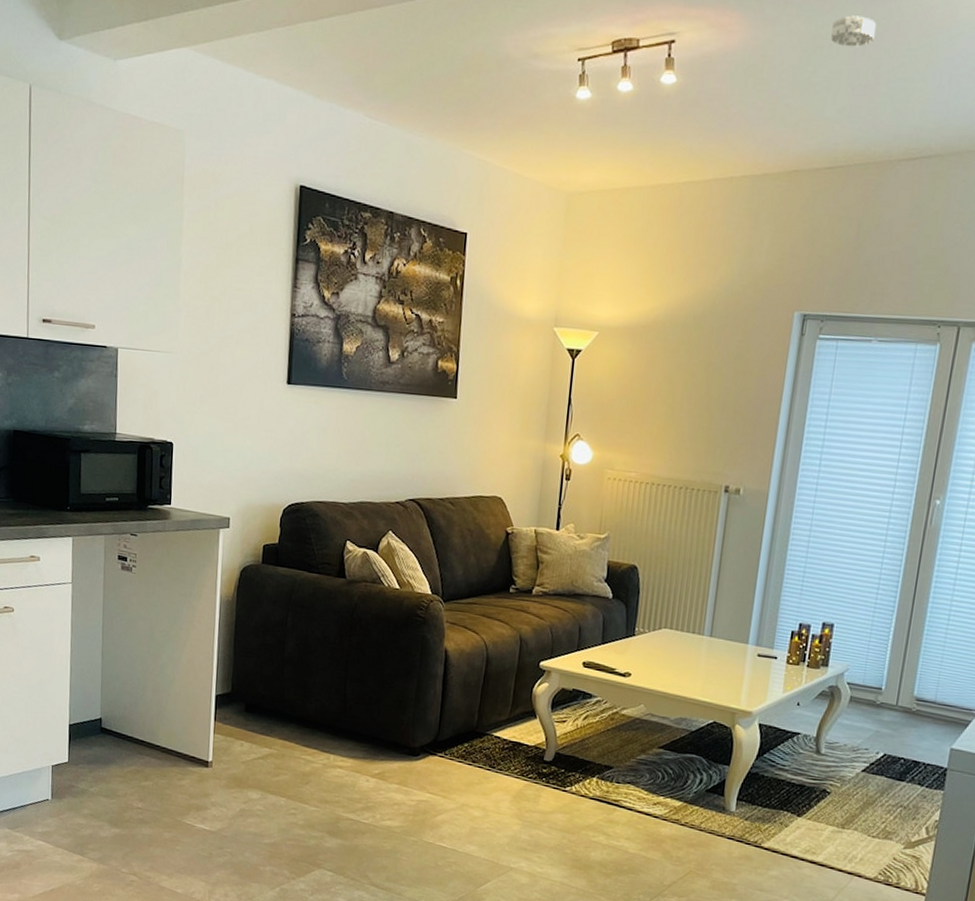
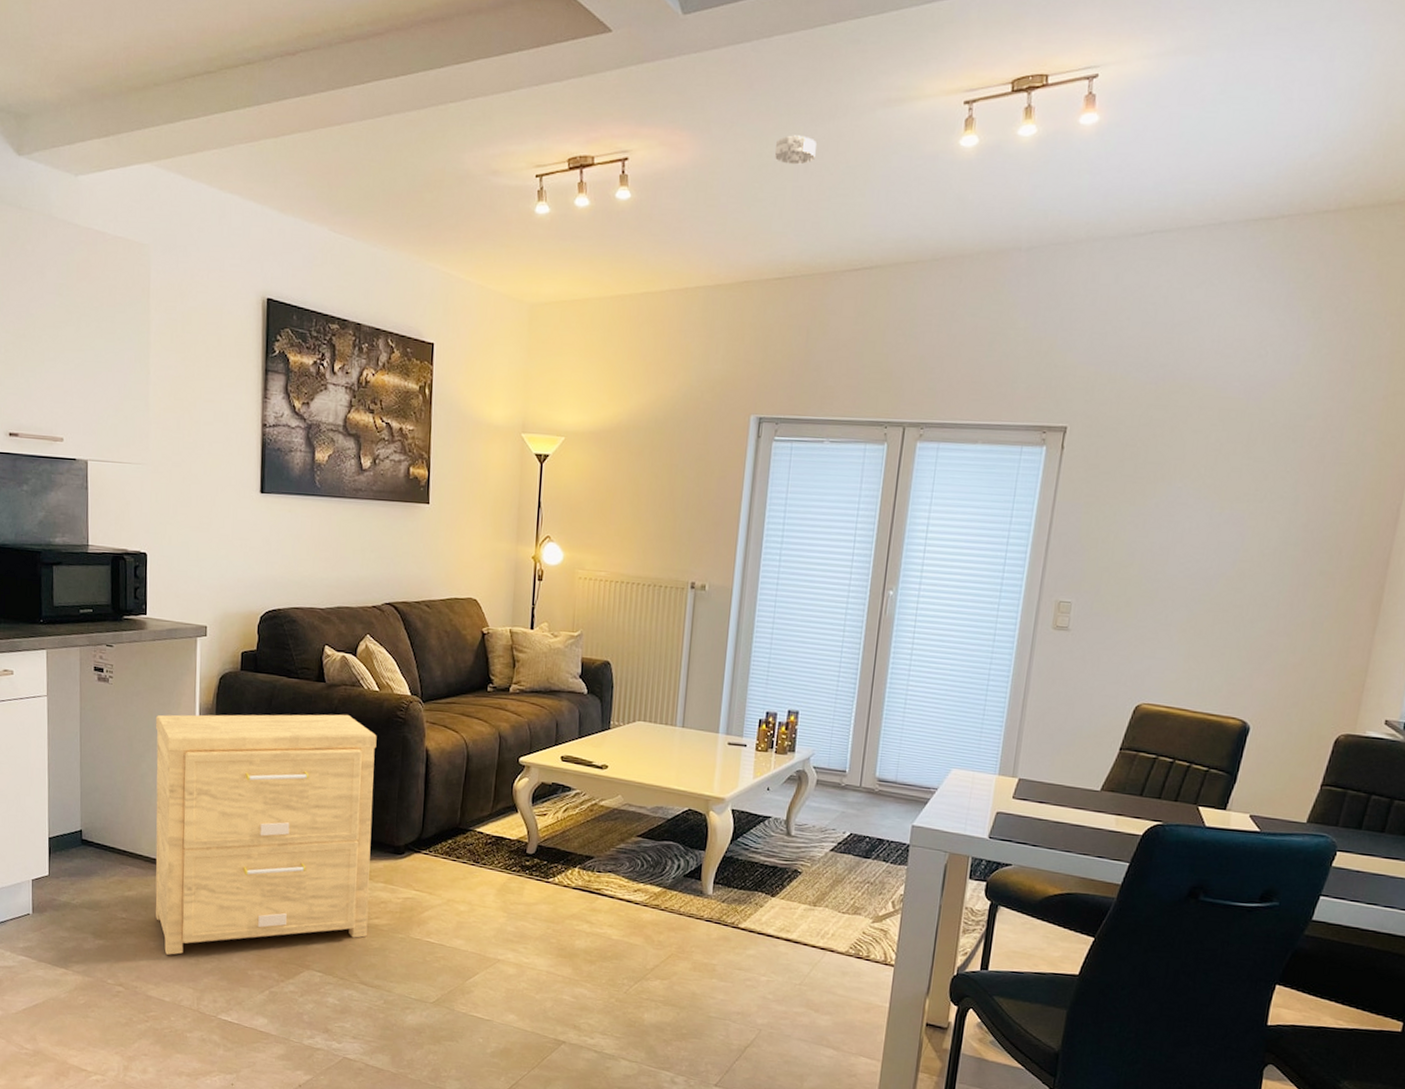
side table: none [170,605,396,847] -> present [155,714,377,955]

